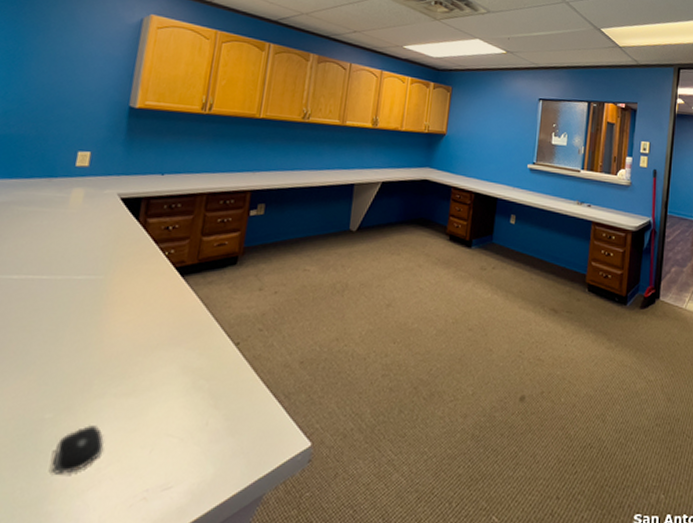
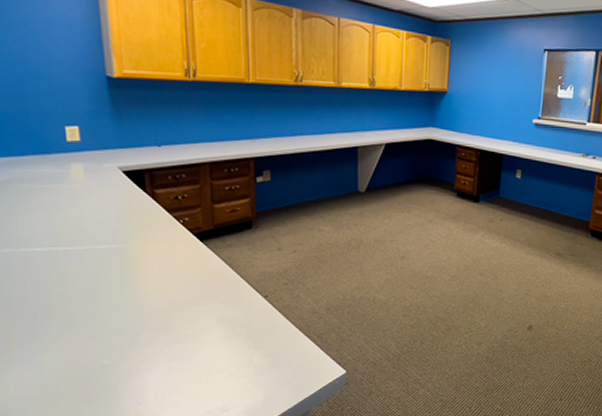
computer mouse: present [51,425,105,474] -> none [121,367,164,405]

